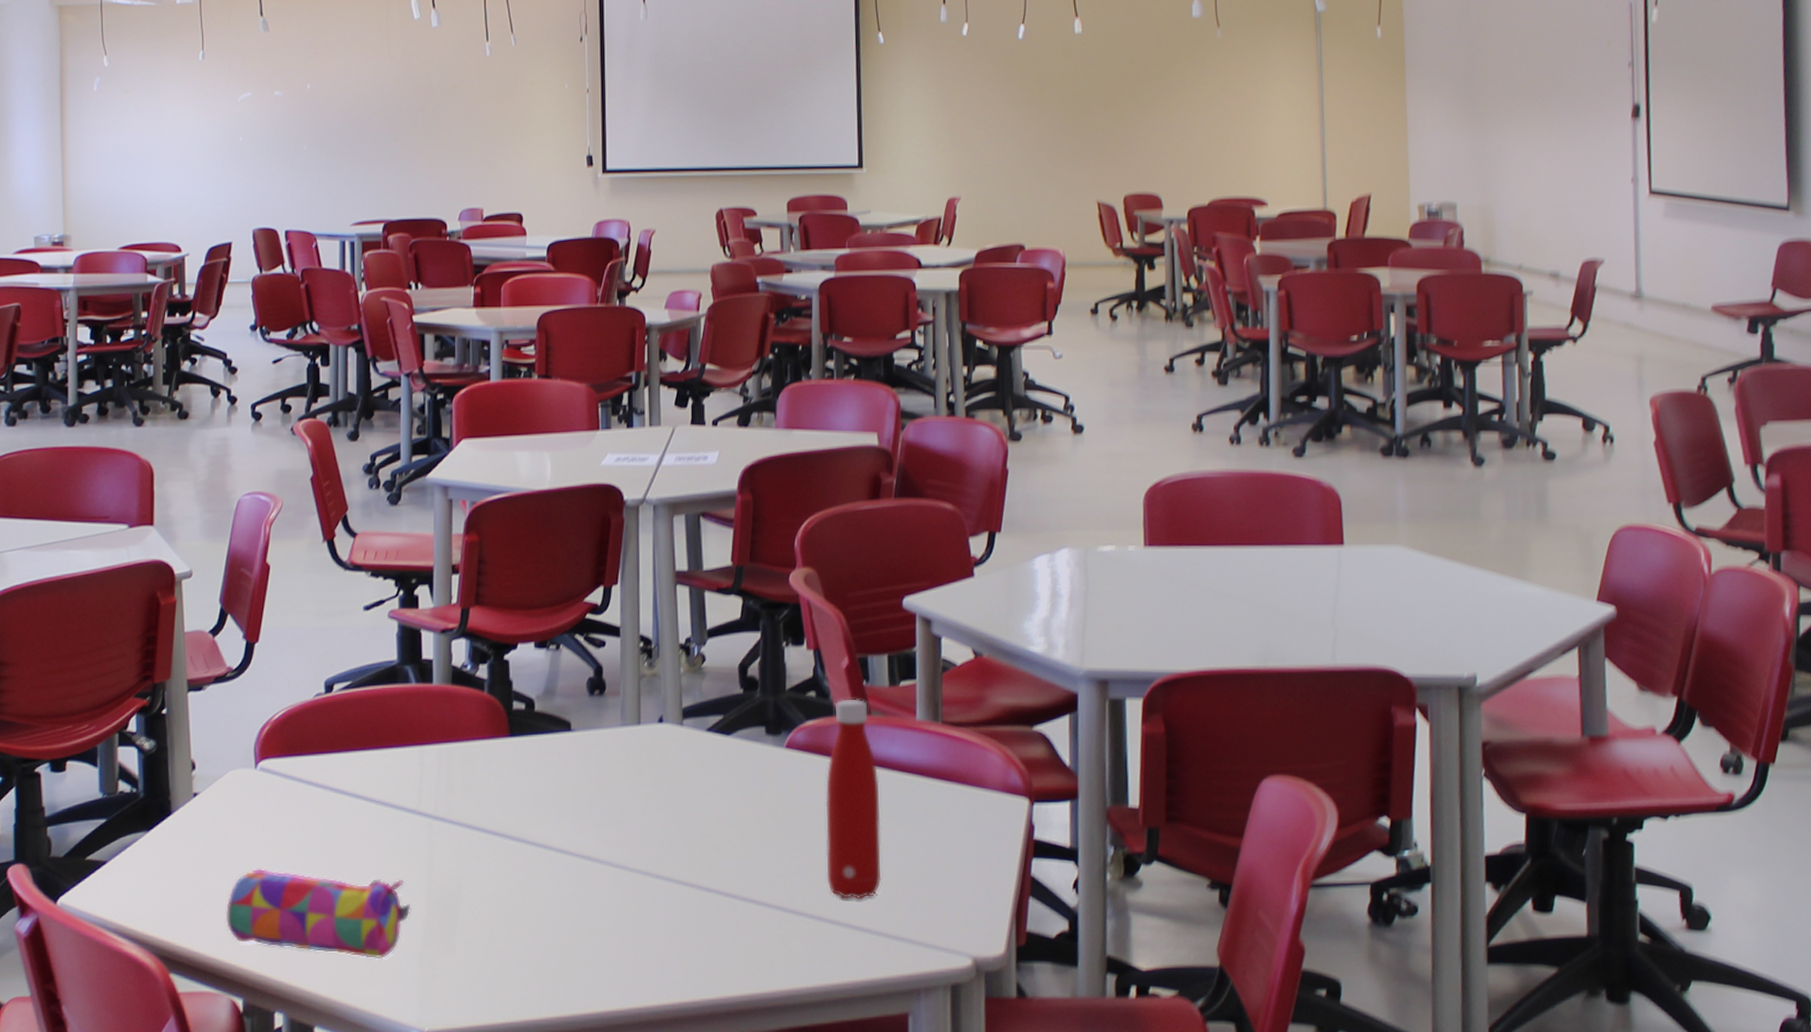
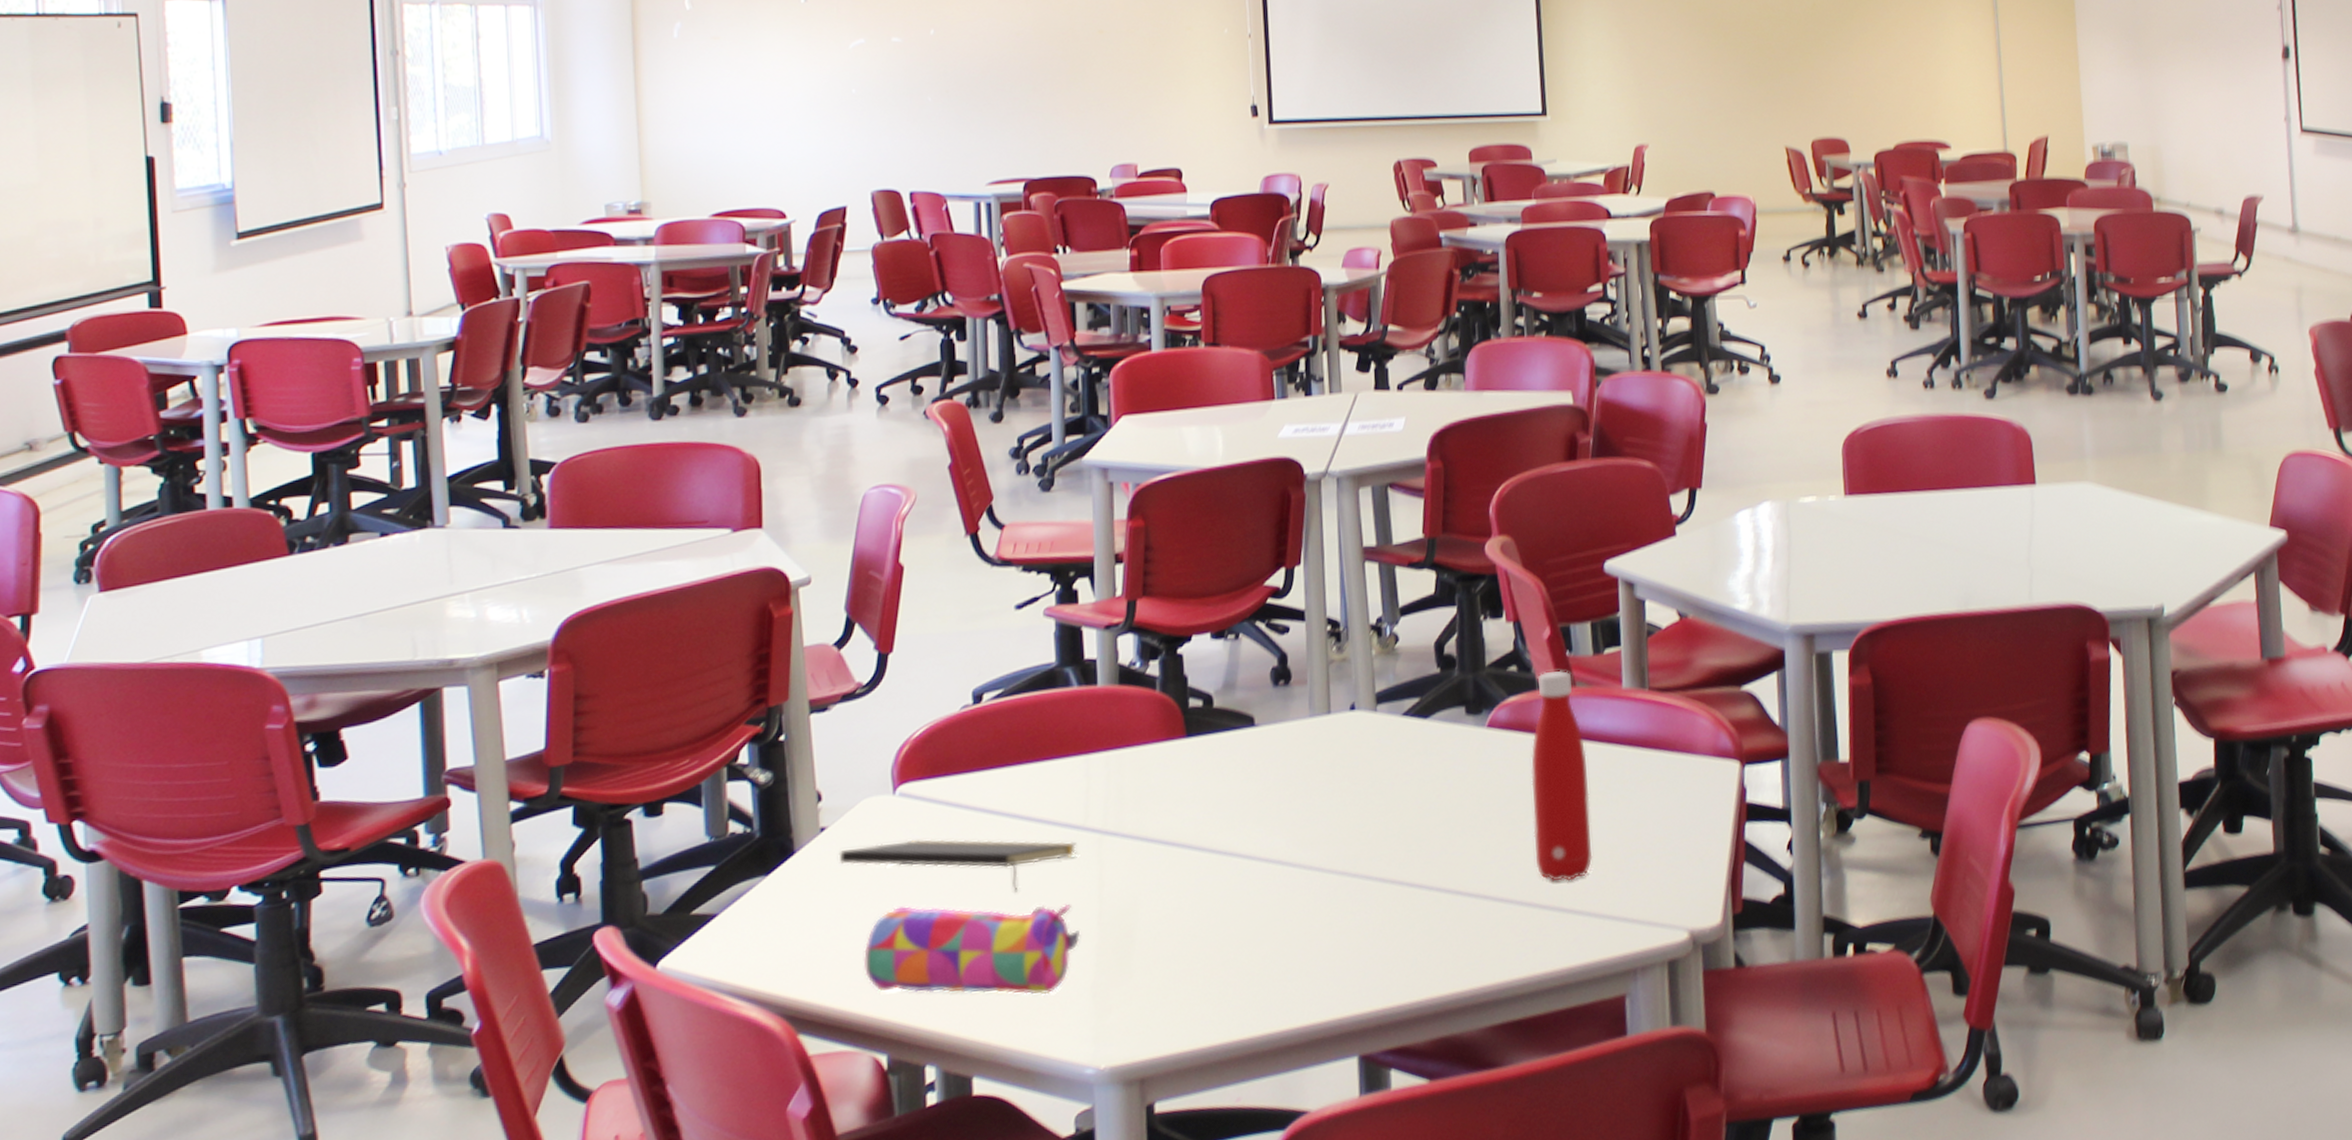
notepad: none [208,810,410,865] -> present [838,839,1077,892]

